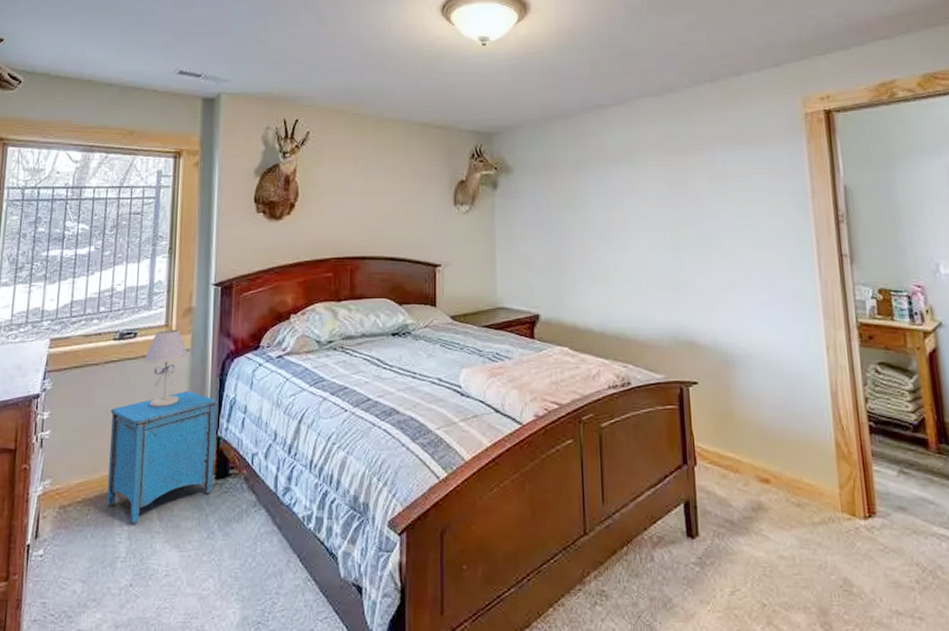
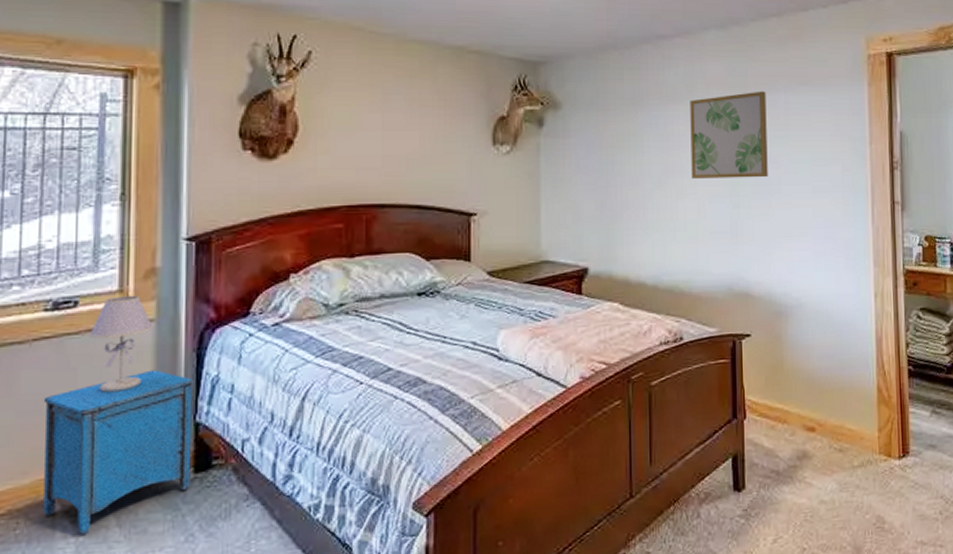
wall art: none [629,151,709,233] -> present [690,91,768,179]

